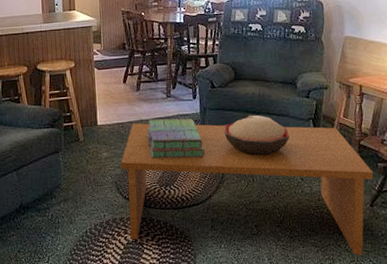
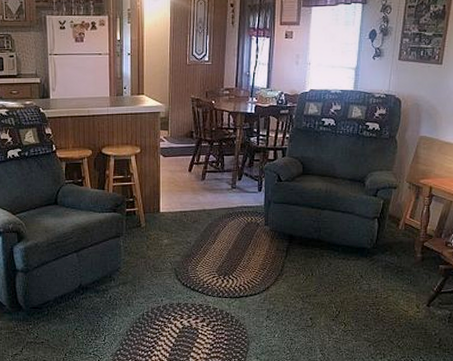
coffee table: present [120,123,374,255] -> none [181,213,434,352]
stack of books: present [147,118,205,159] -> none [209,209,266,250]
decorative bowl: present [224,115,290,156] -> none [287,210,354,251]

